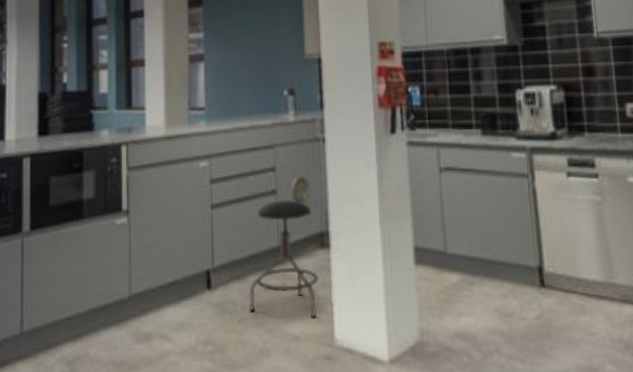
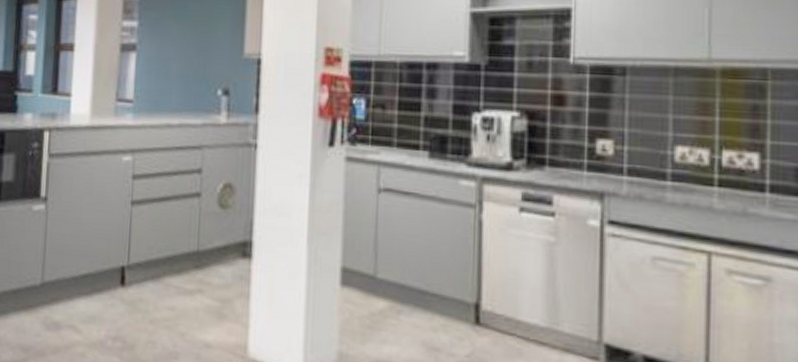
stool: present [248,200,319,318] -> none [161,204,237,328]

